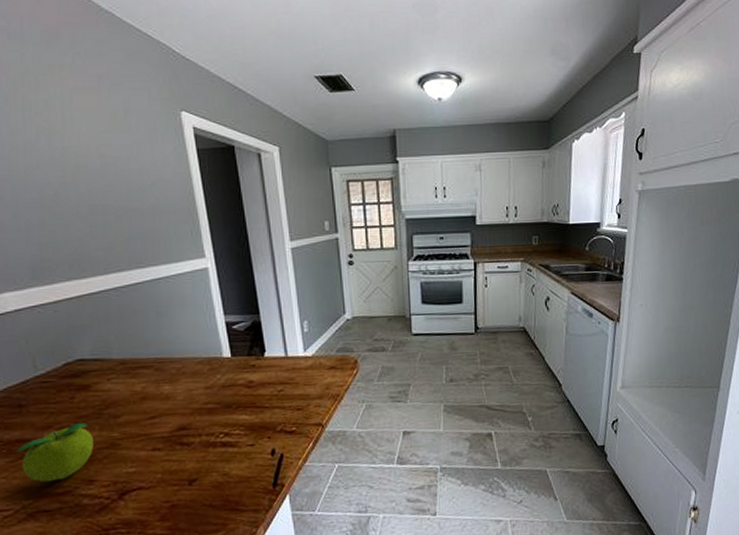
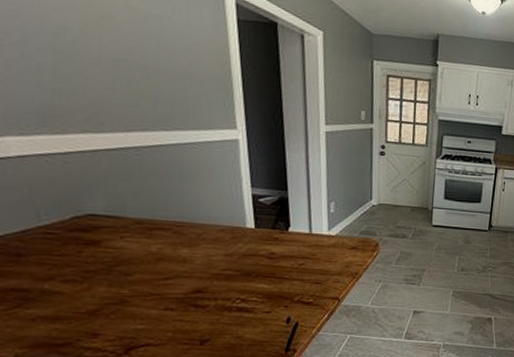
fruit: present [16,423,93,483] -> none [11,277,100,333]

